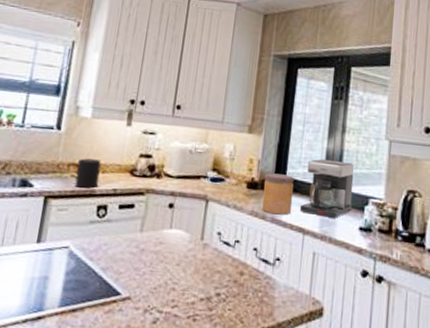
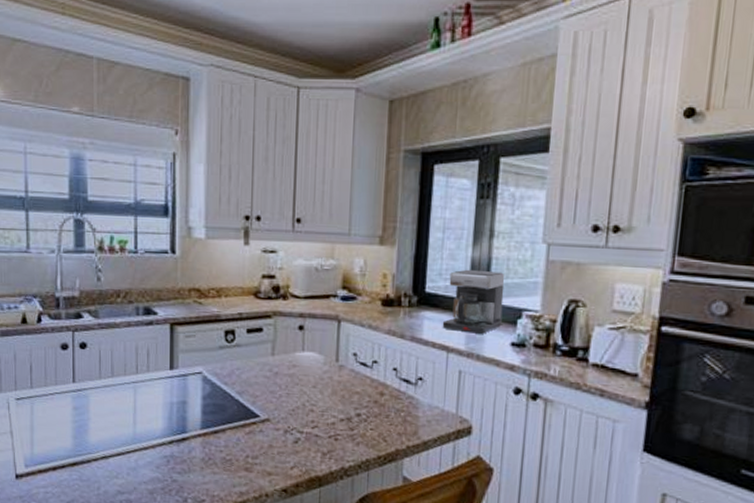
pen holder: present [74,158,102,189] -> none [199,282,223,315]
jar: present [262,173,295,215] -> none [400,288,436,333]

